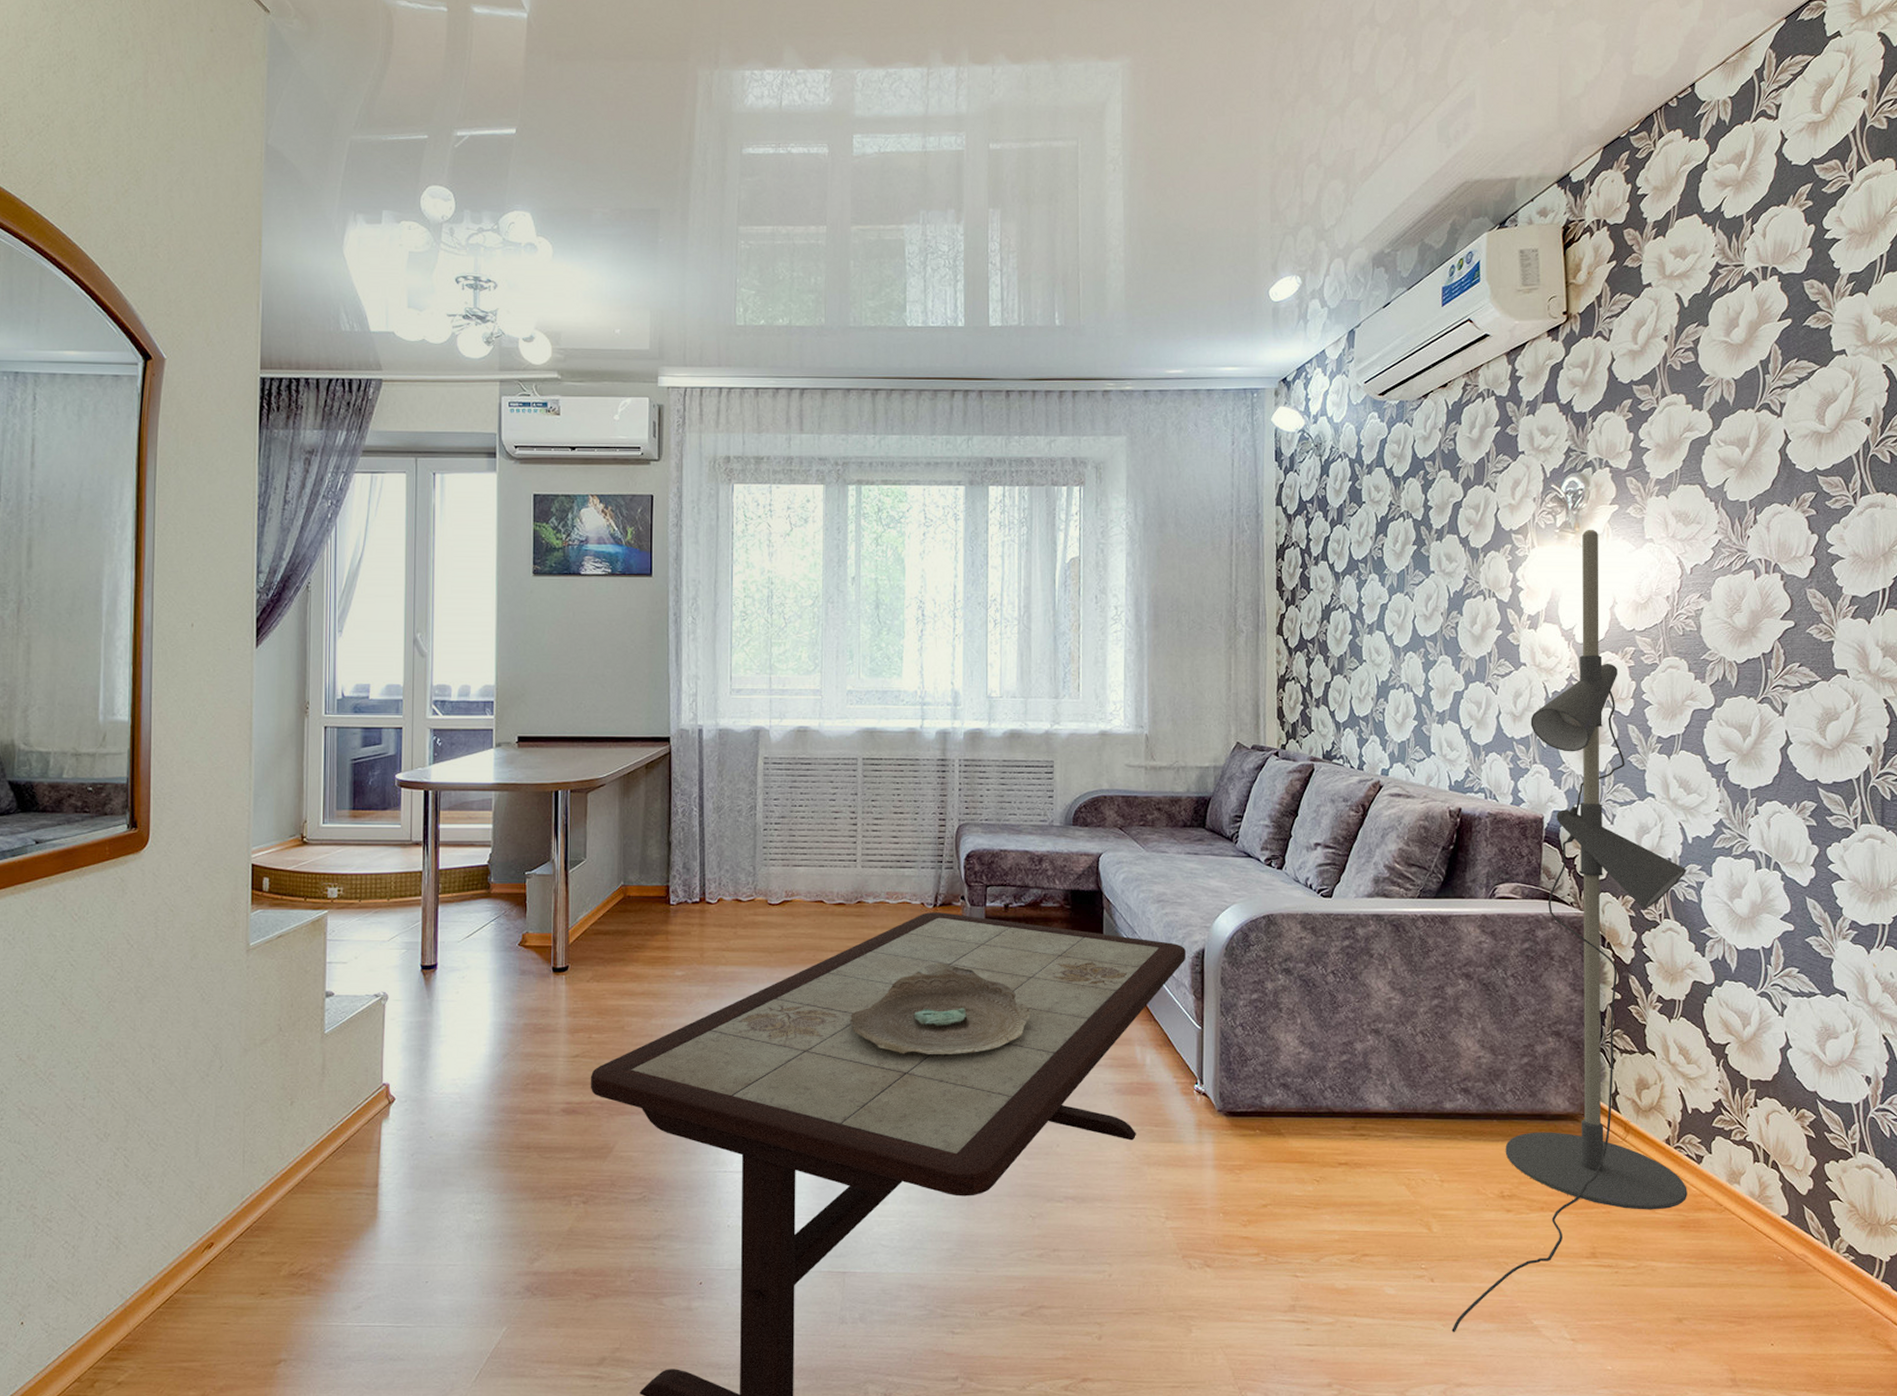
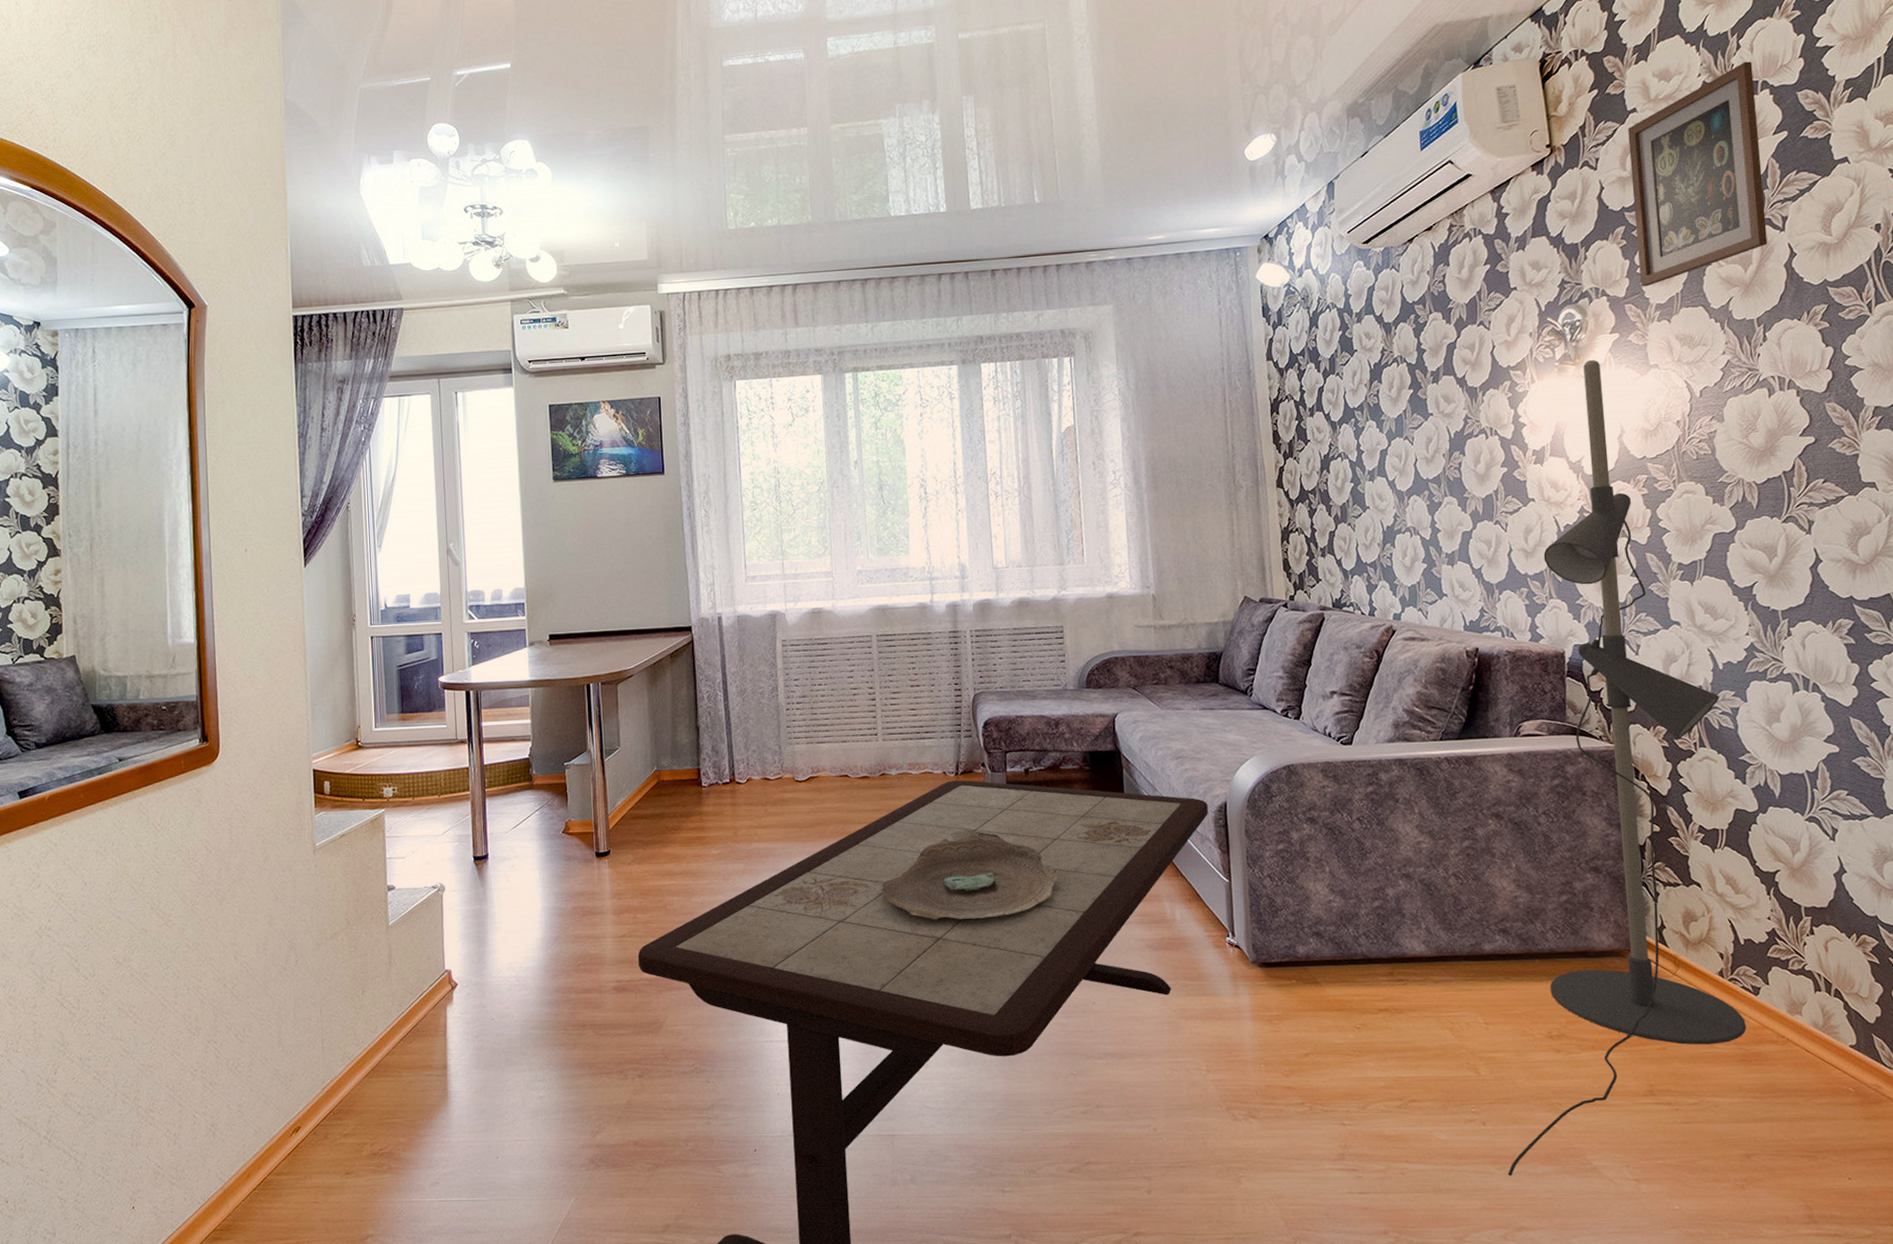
picture frame: none [1642,246,1765,461] -> present [1628,61,1768,287]

